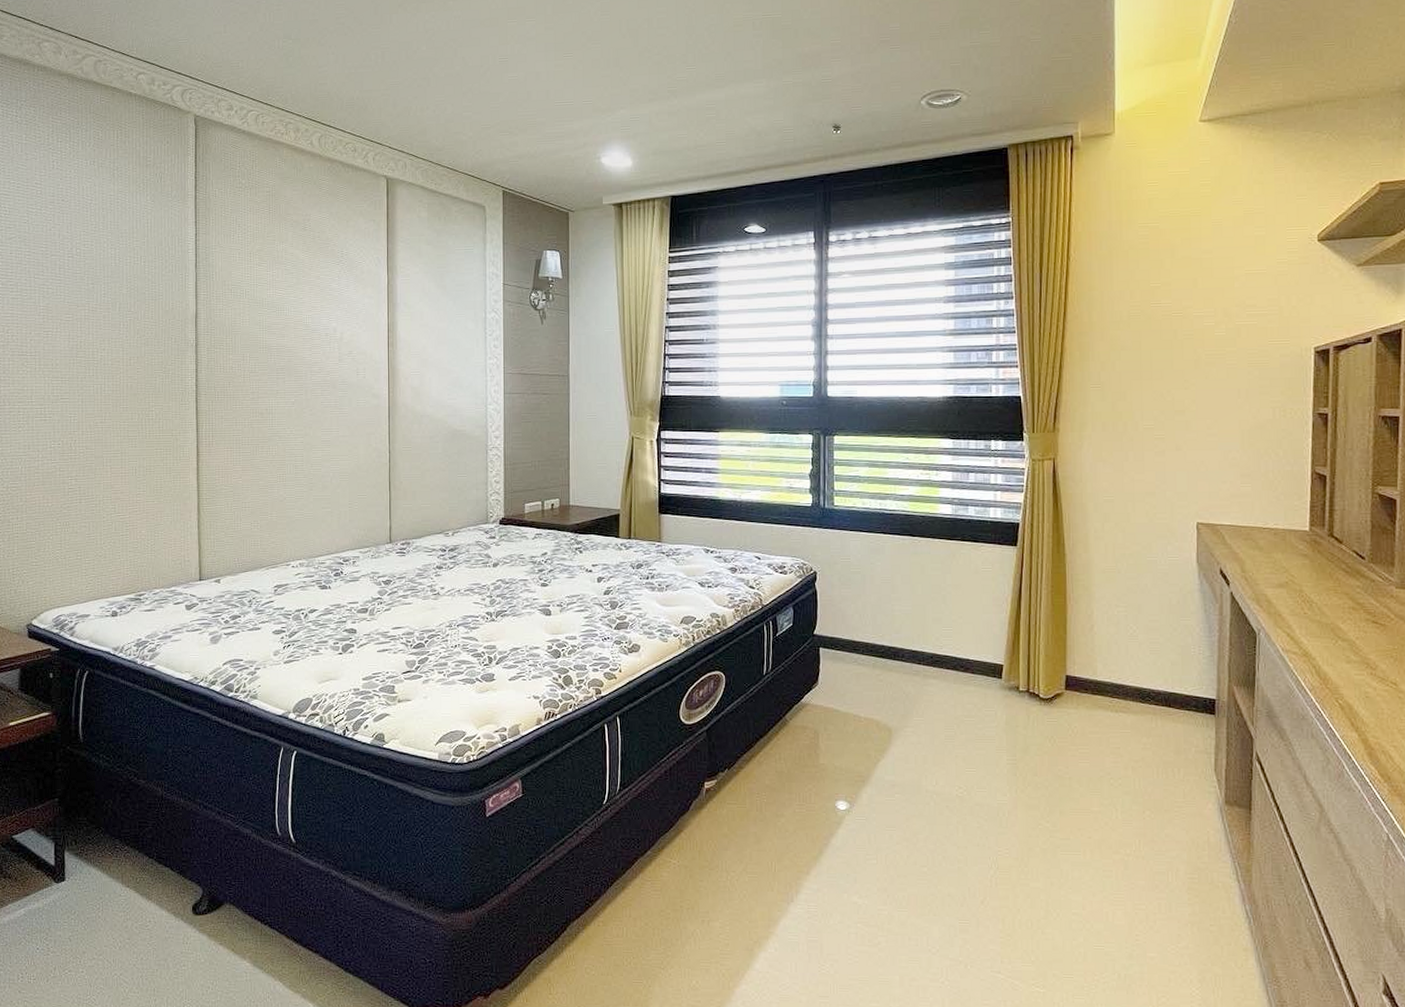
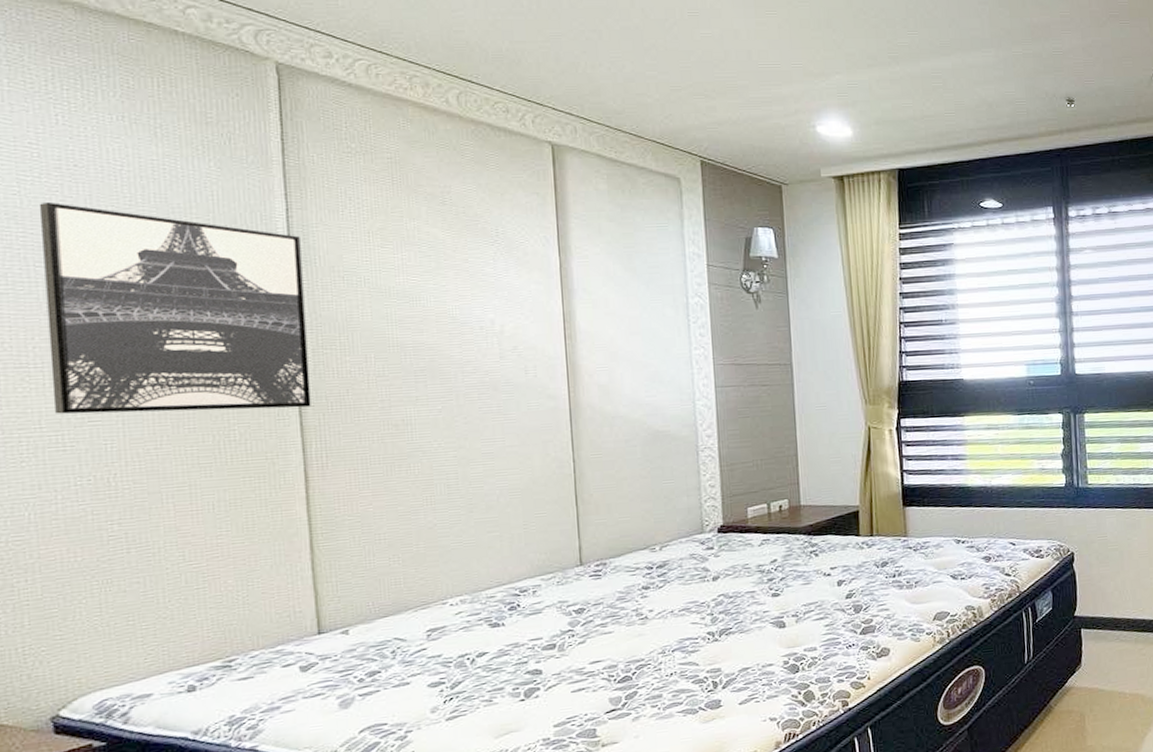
wall art: none [39,228,204,395] -> present [39,201,311,414]

